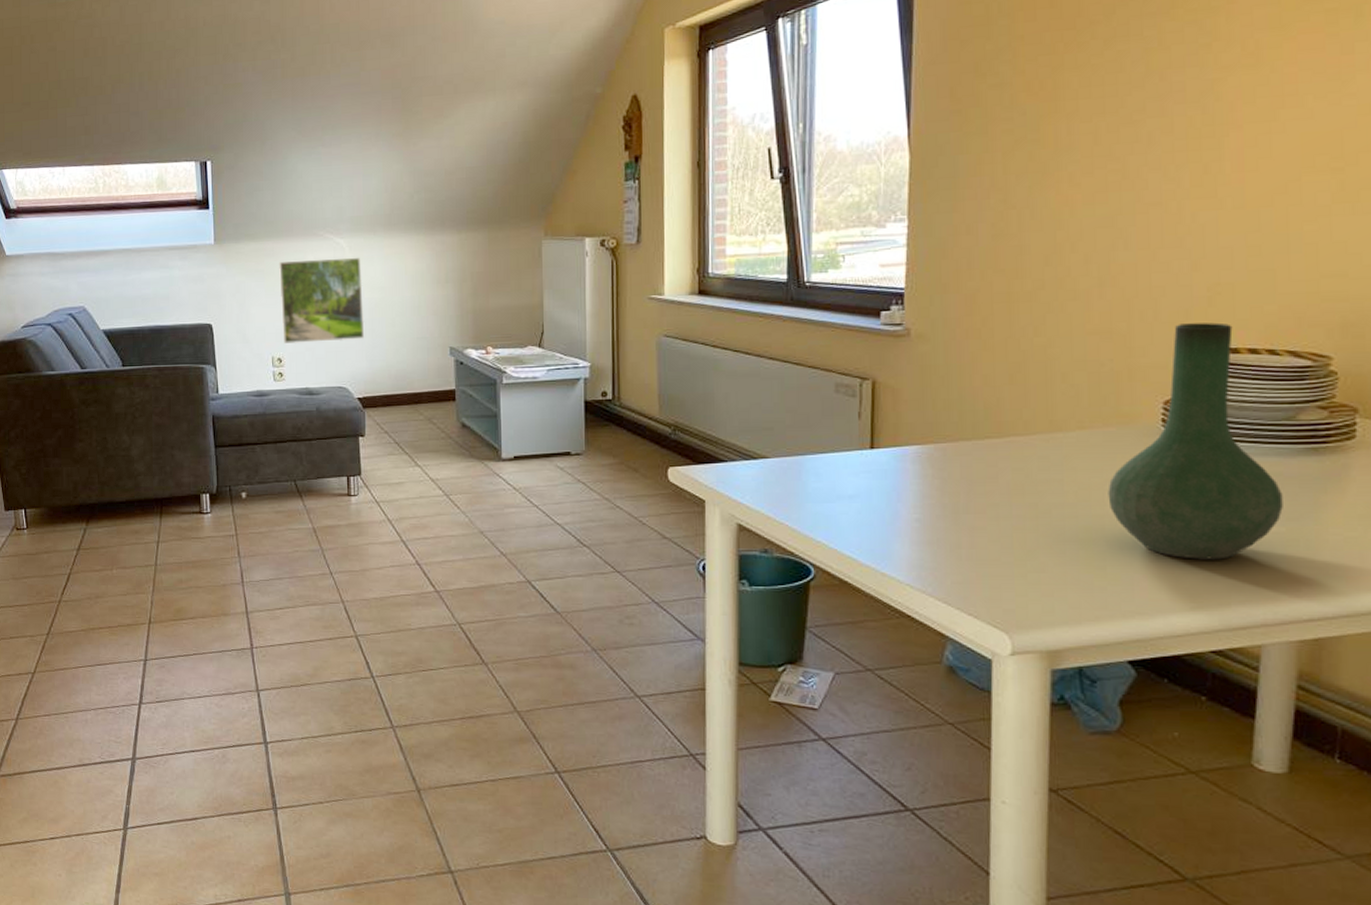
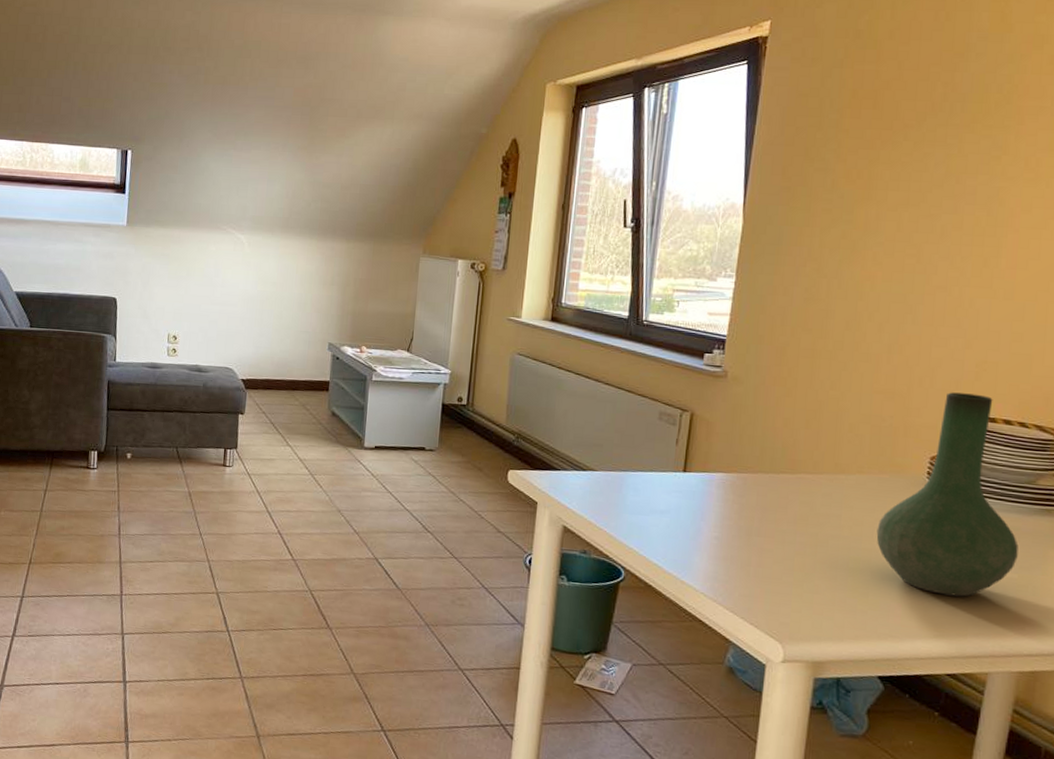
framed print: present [278,257,364,343] -> none [180,248,258,327]

